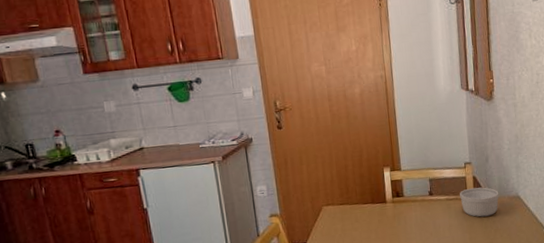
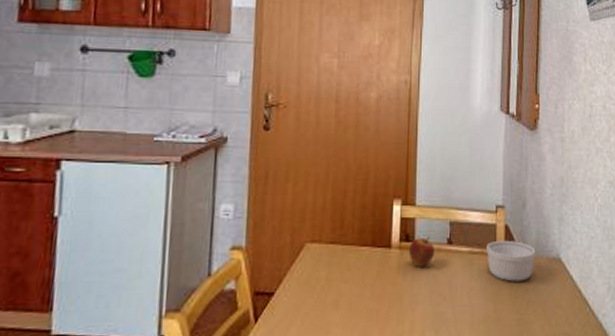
fruit: none [399,192,421,214] -> present [408,237,435,267]

